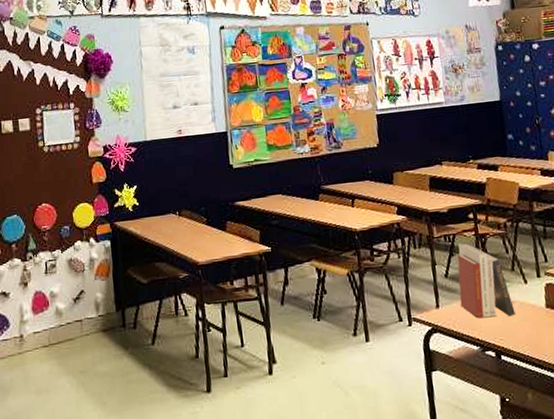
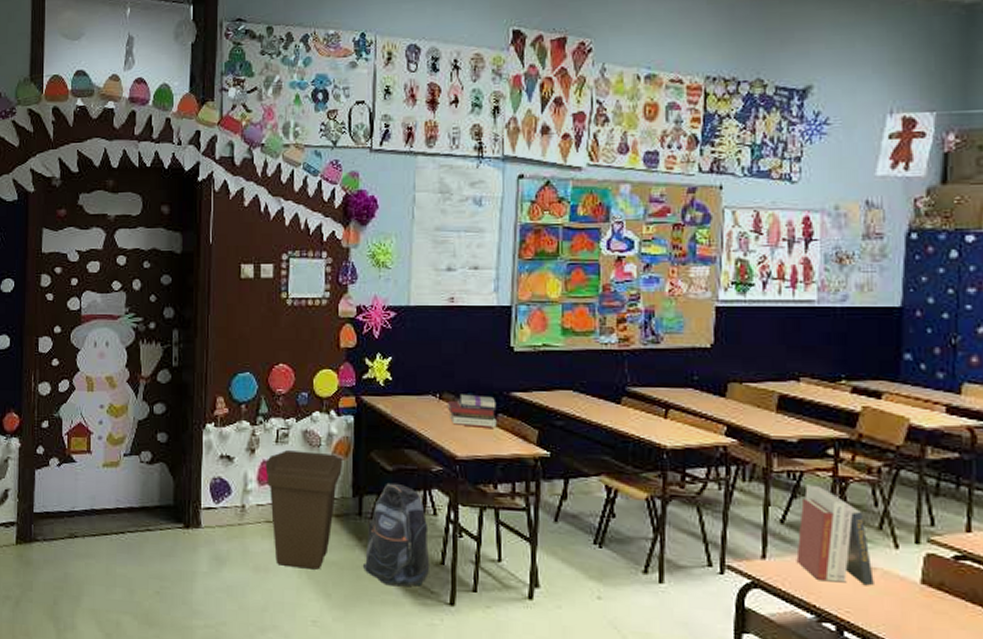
trash can: none [38,276,106,385] -> present [265,450,343,570]
backpack: none [130,293,187,385] -> present [362,483,430,587]
books: none [185,208,227,236] -> present [447,394,497,429]

